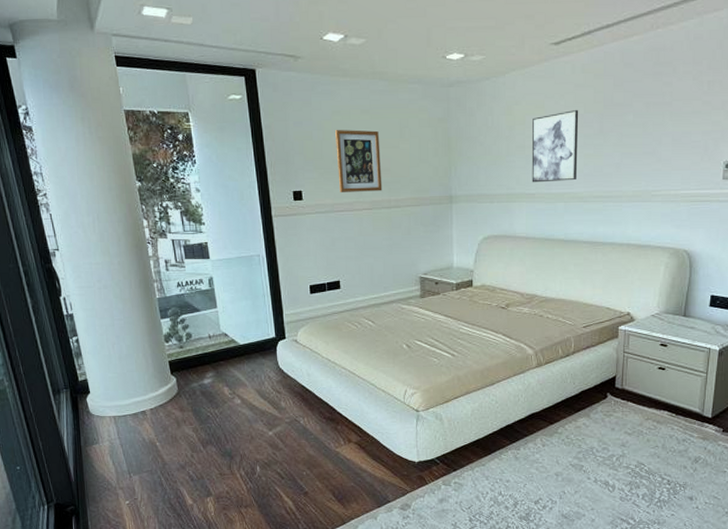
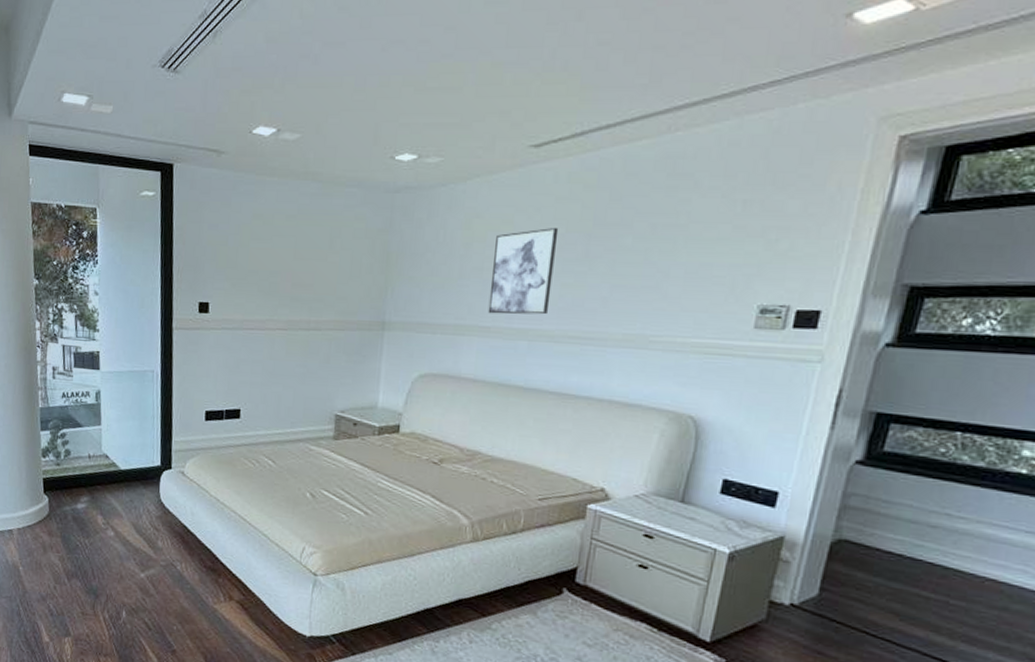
wall art: present [335,130,383,192] -> none [252,236,305,310]

